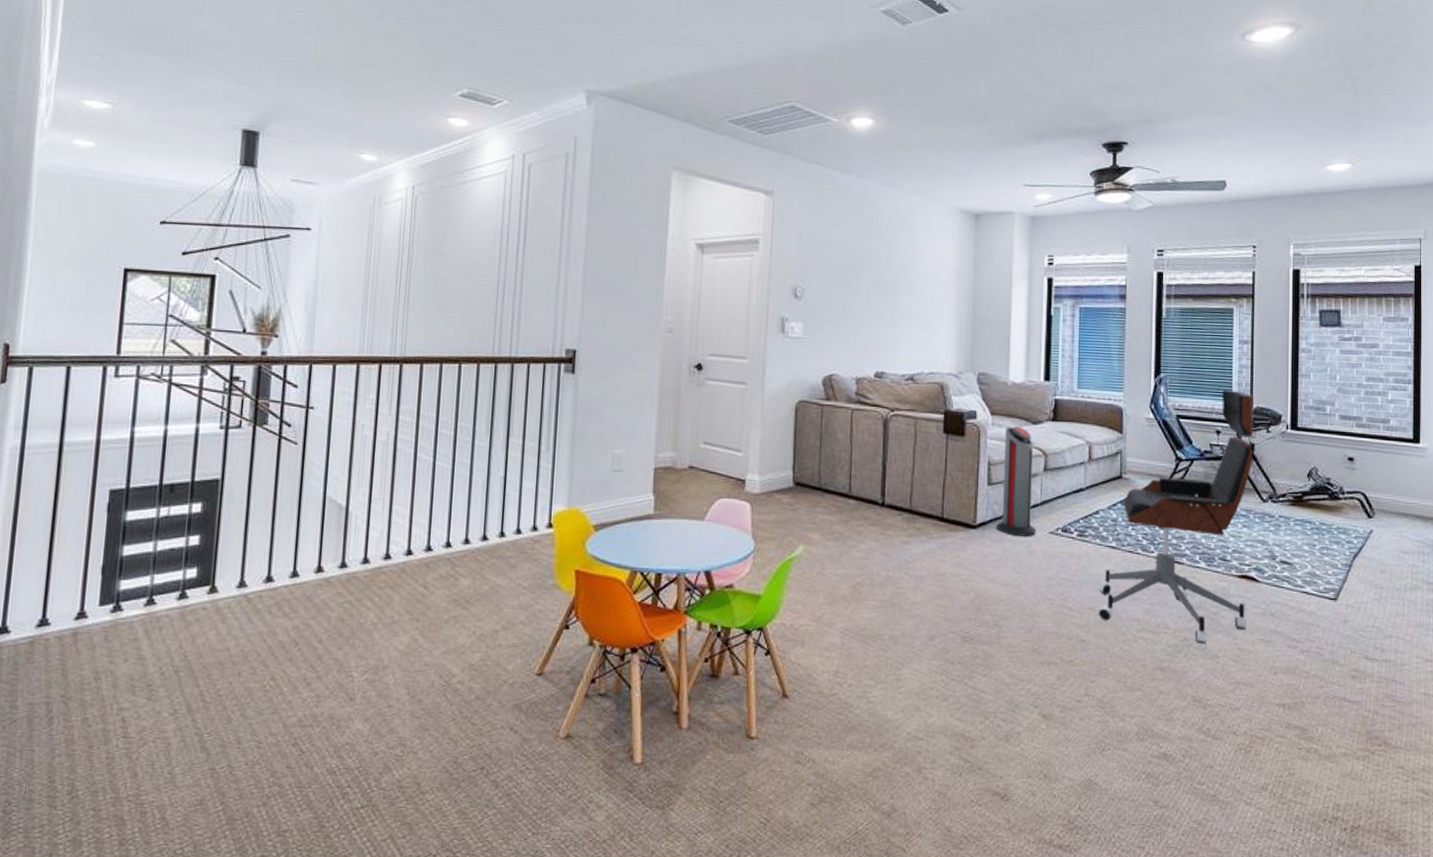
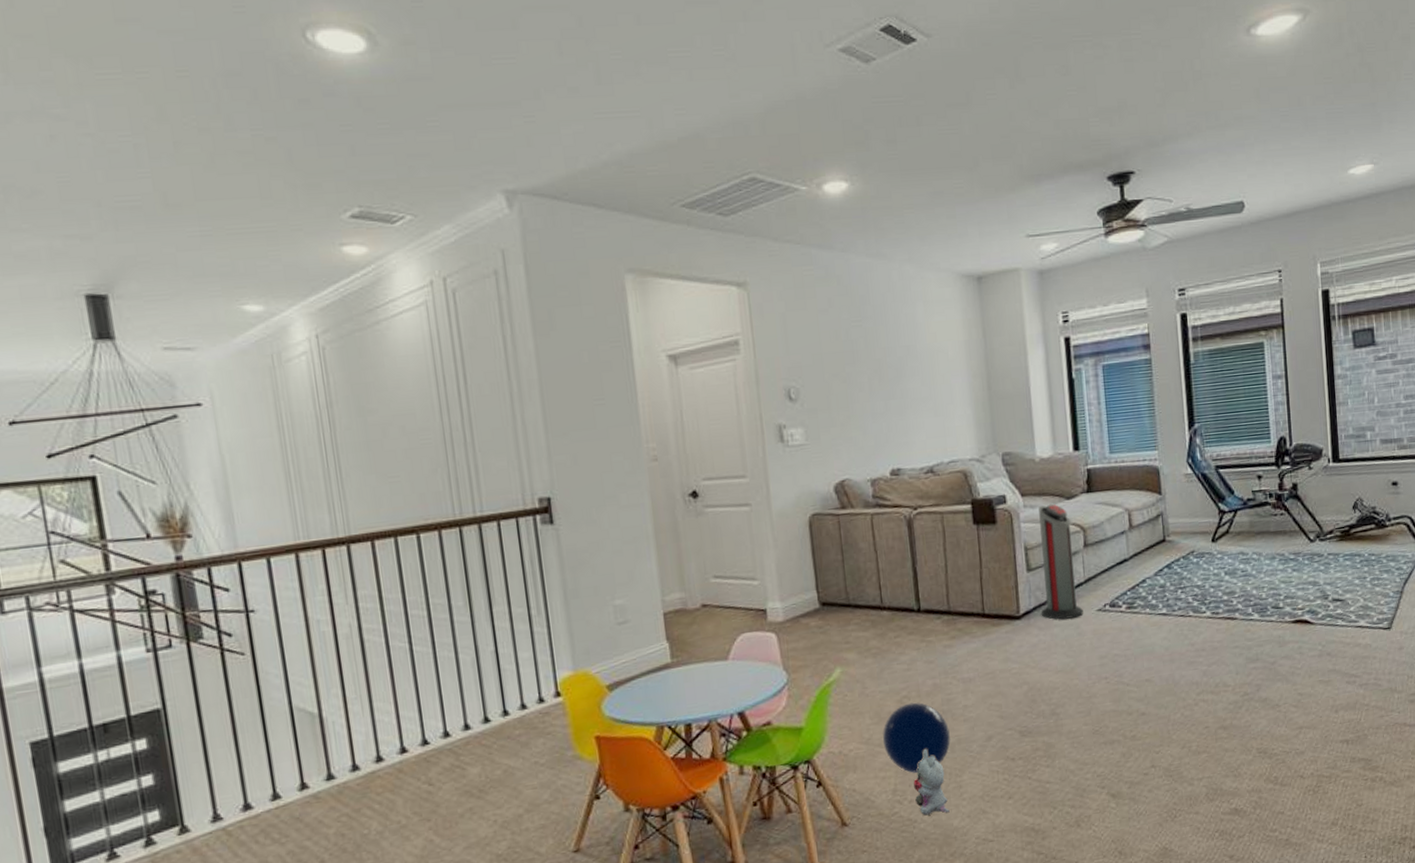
ball: none [832,590,896,658] -> present [882,702,951,773]
plush toy: none [855,637,886,704] -> present [913,749,950,816]
office chair: present [1097,390,1254,644] -> none [1152,430,1305,696]

